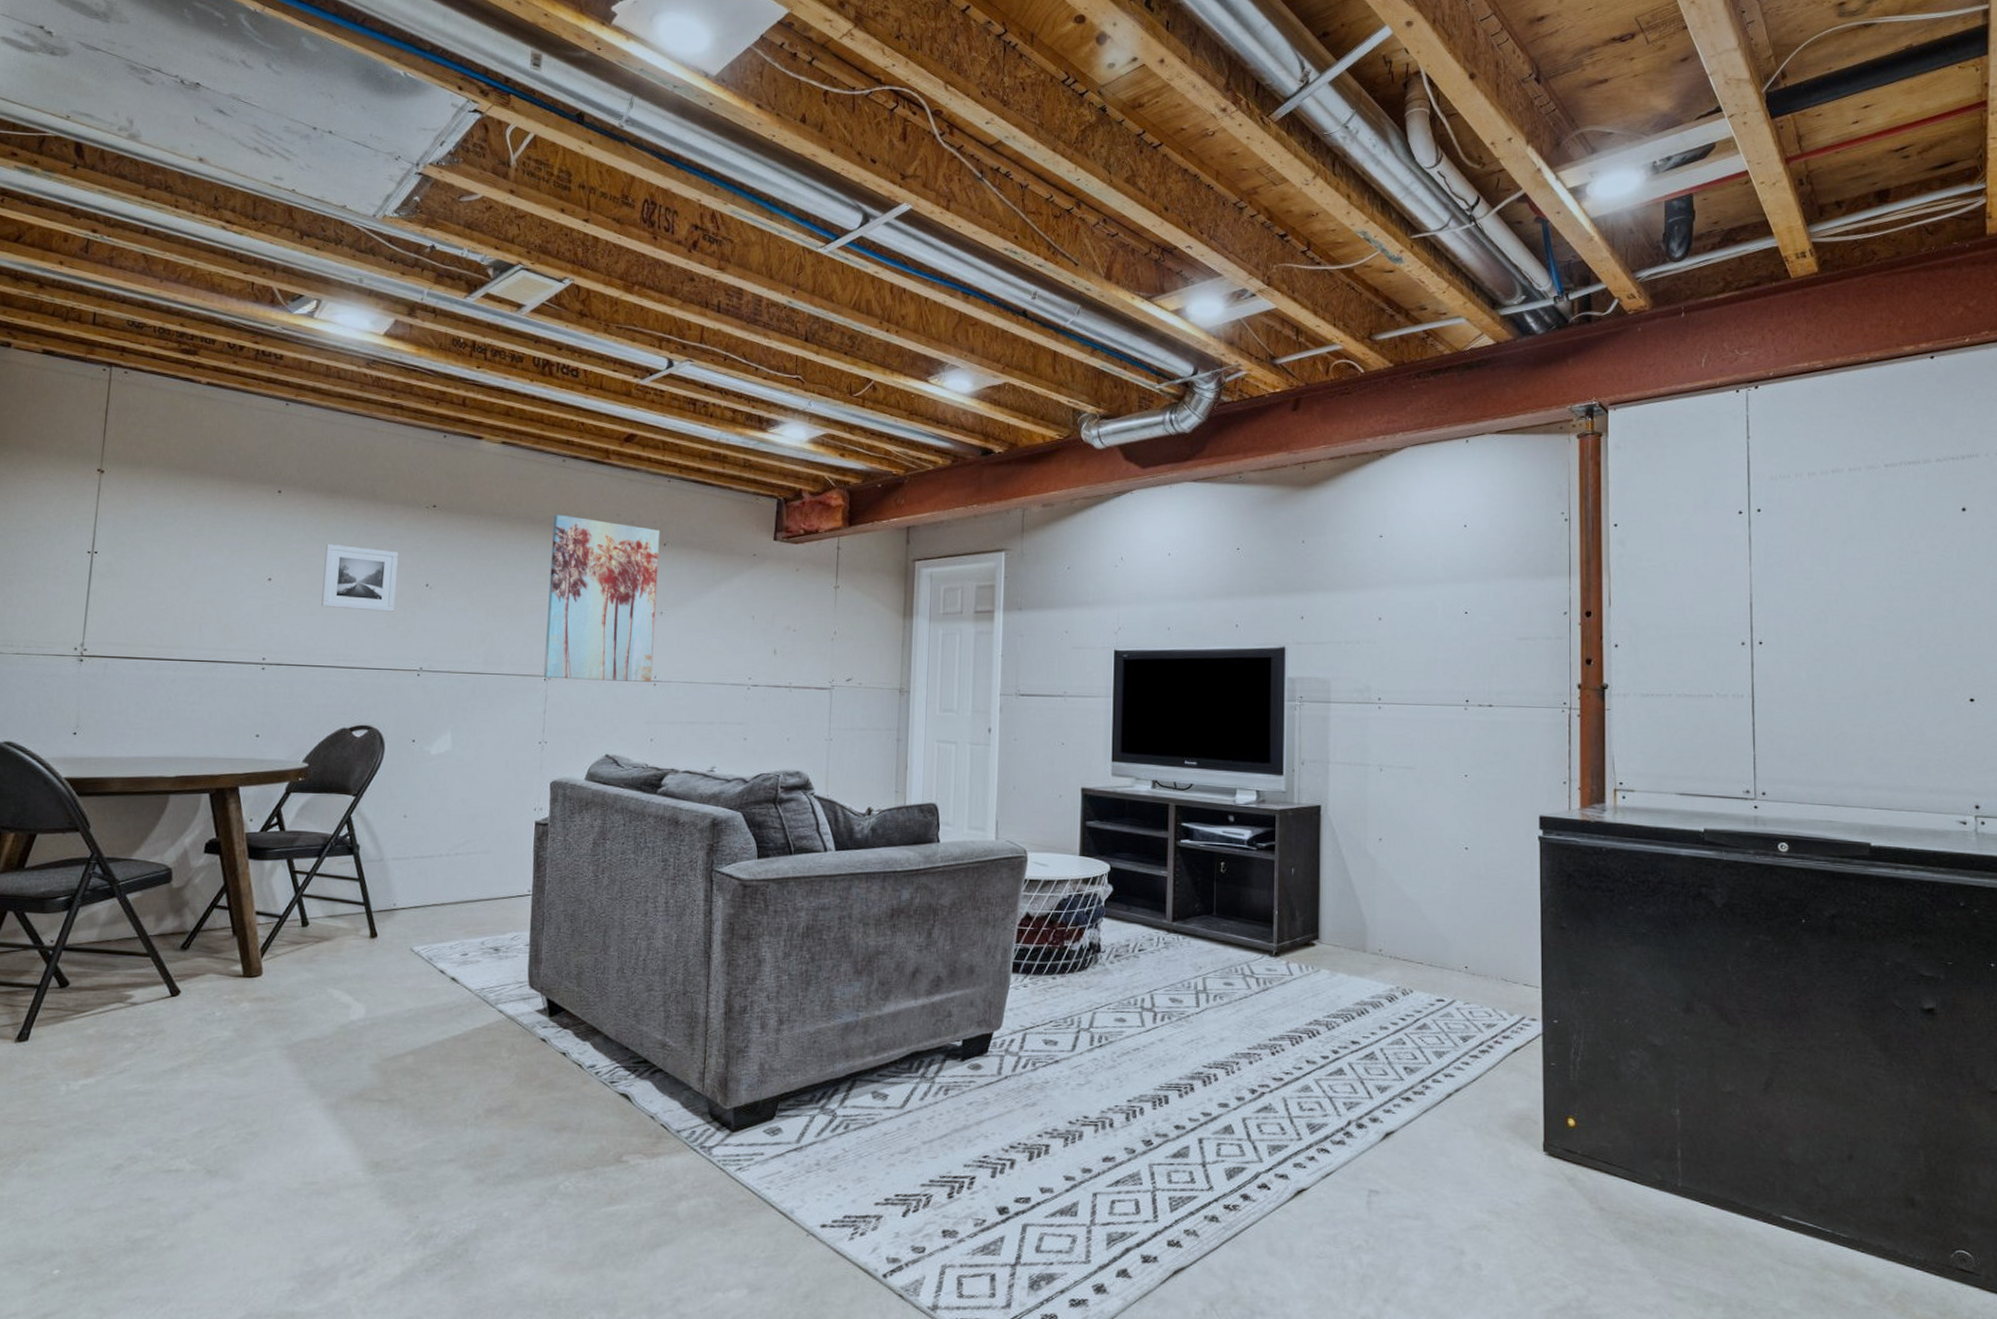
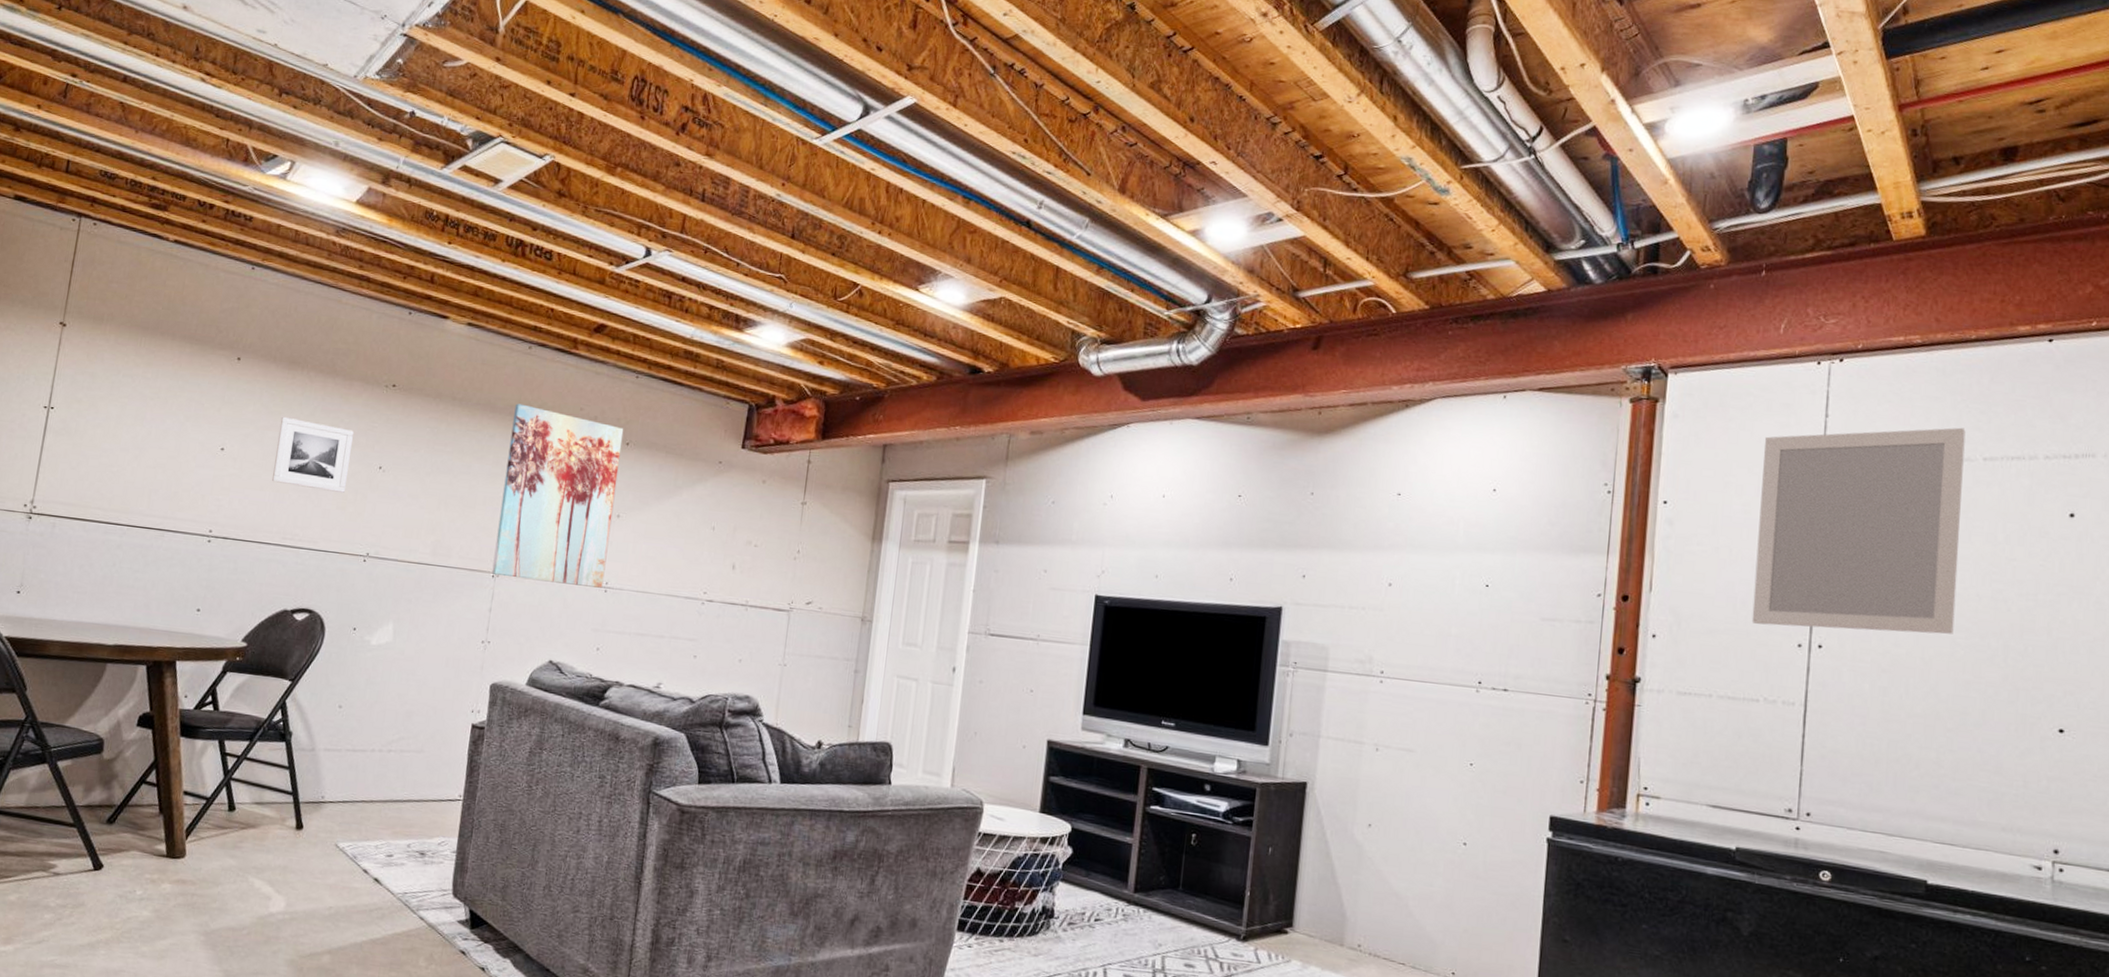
home mirror: none [1696,439,1873,628] -> present [1751,427,1966,634]

